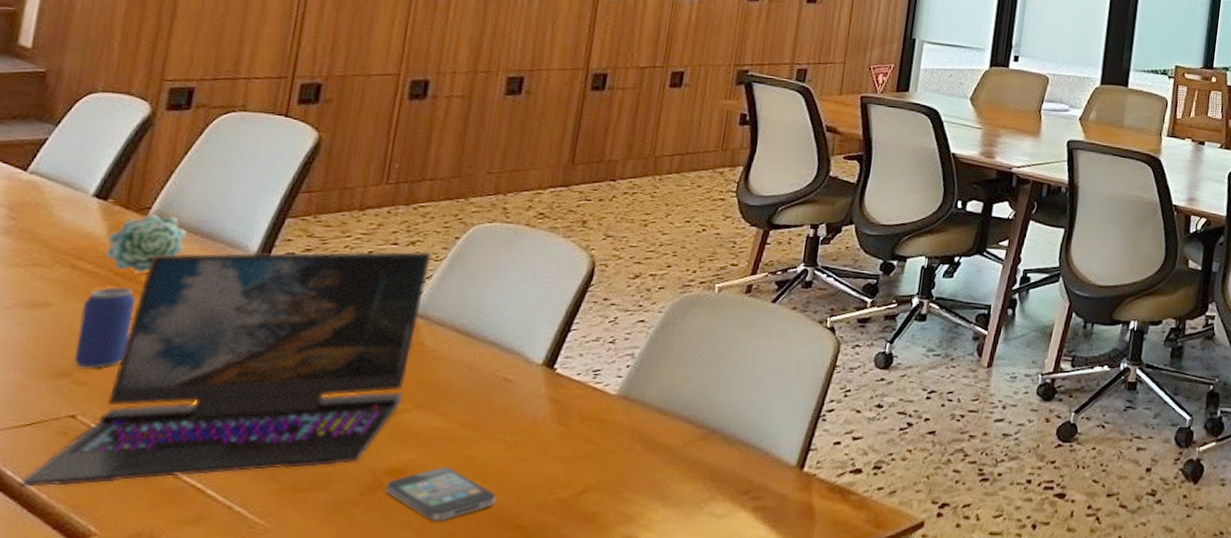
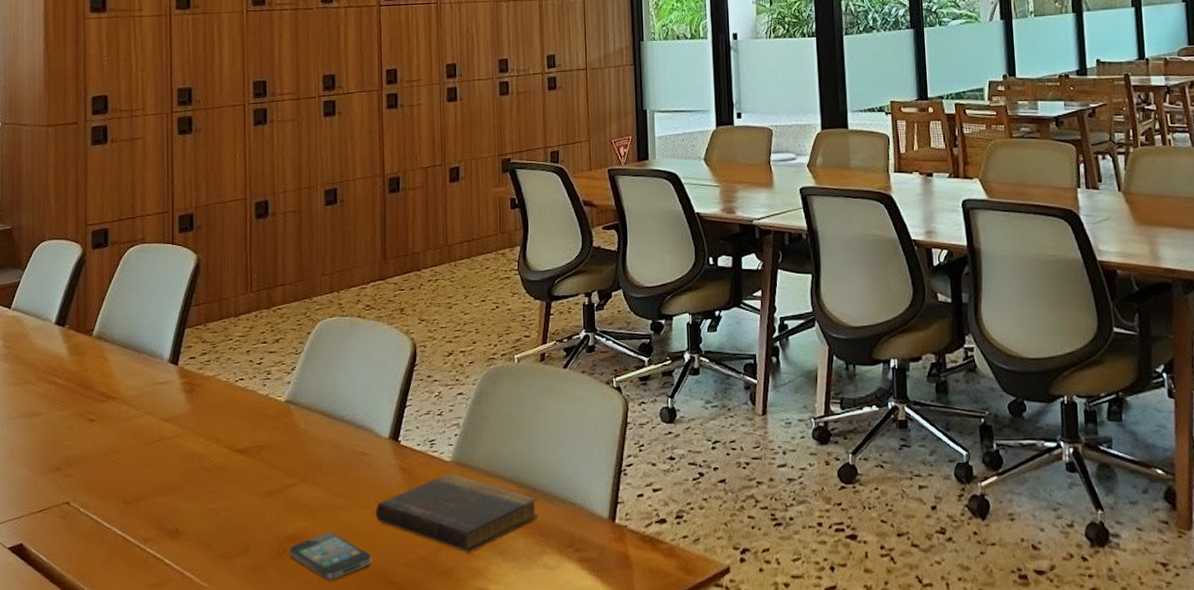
laptop: present [19,251,432,488] -> none [41,348,292,563]
beverage can: present [73,286,136,368] -> none [60,395,95,463]
succulent plant: present [105,214,187,273] -> none [70,334,120,383]
book: none [509,407,716,497] -> present [375,473,538,553]

